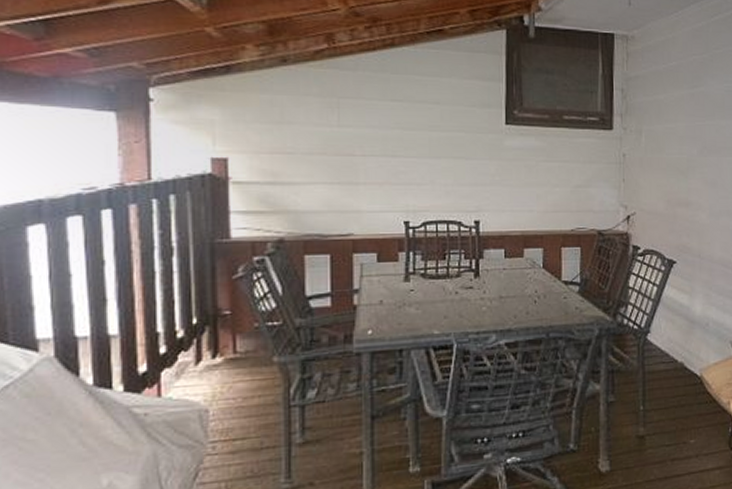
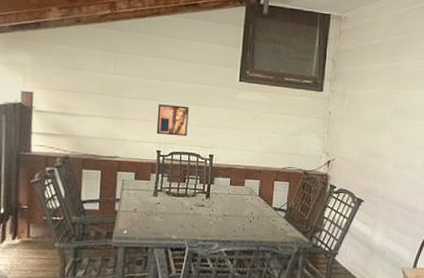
wall art: none [401,161,443,201] -> present [156,104,189,137]

